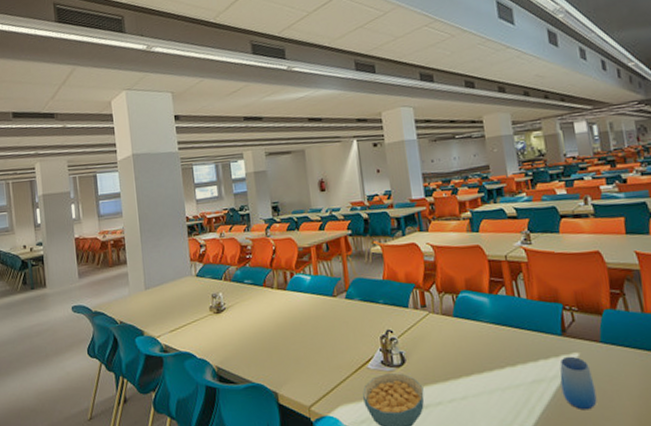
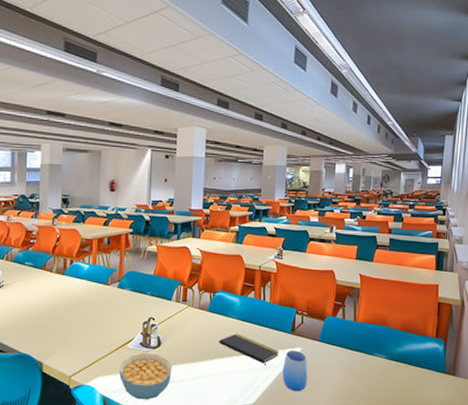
notepad: none [473,341,552,378] -> present [219,333,279,365]

